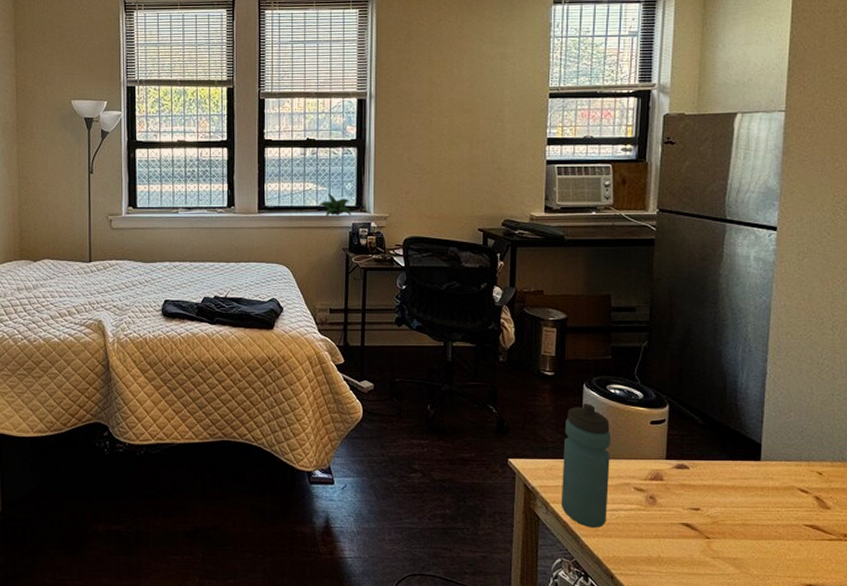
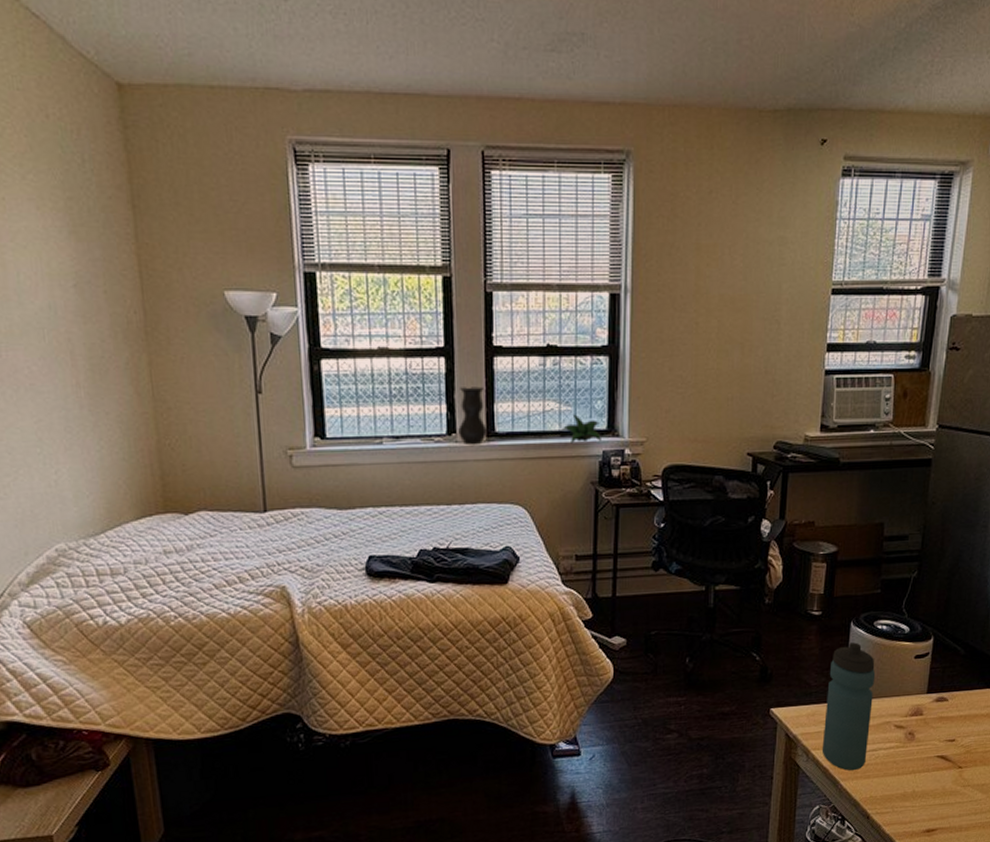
vase: none [236,170,258,216] -> present [458,386,487,446]

